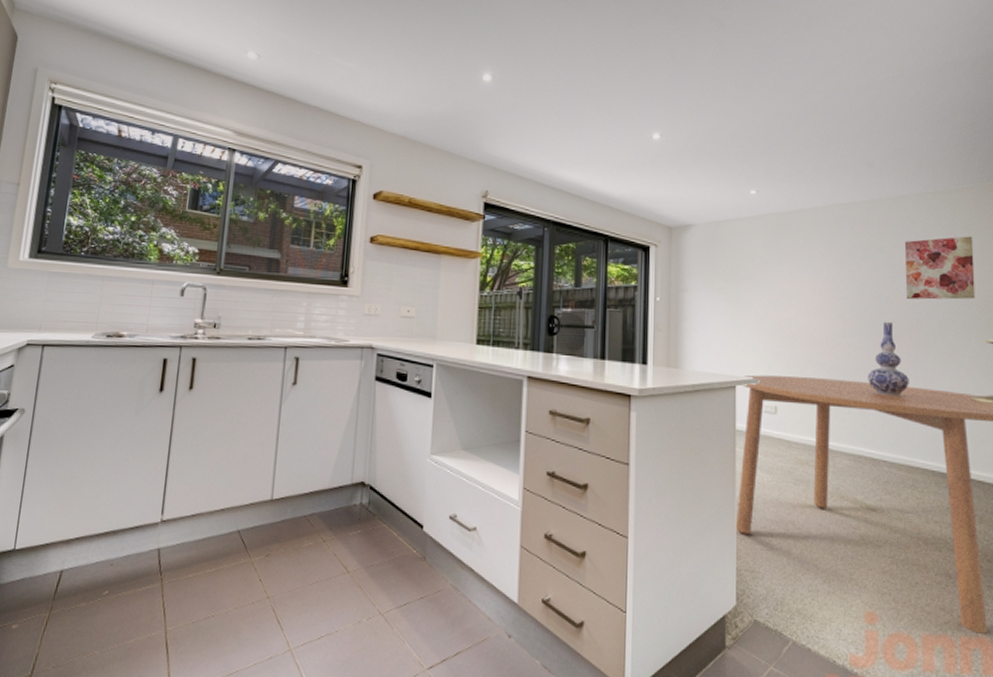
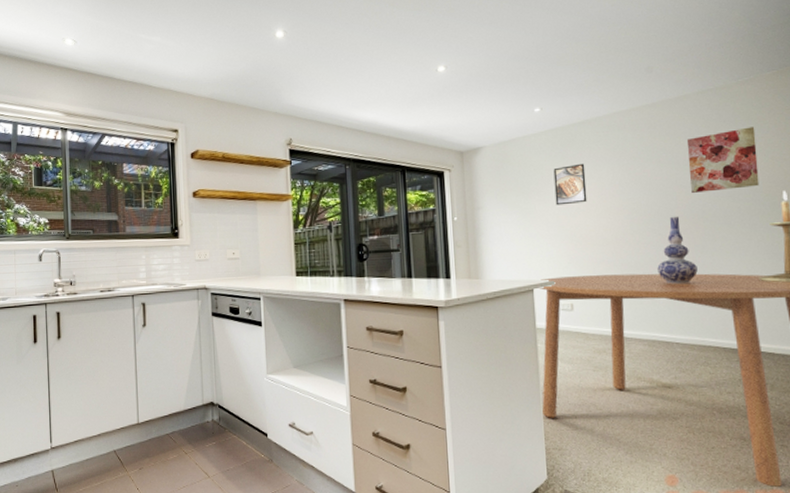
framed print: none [766,254,799,297] -> present [553,163,587,206]

